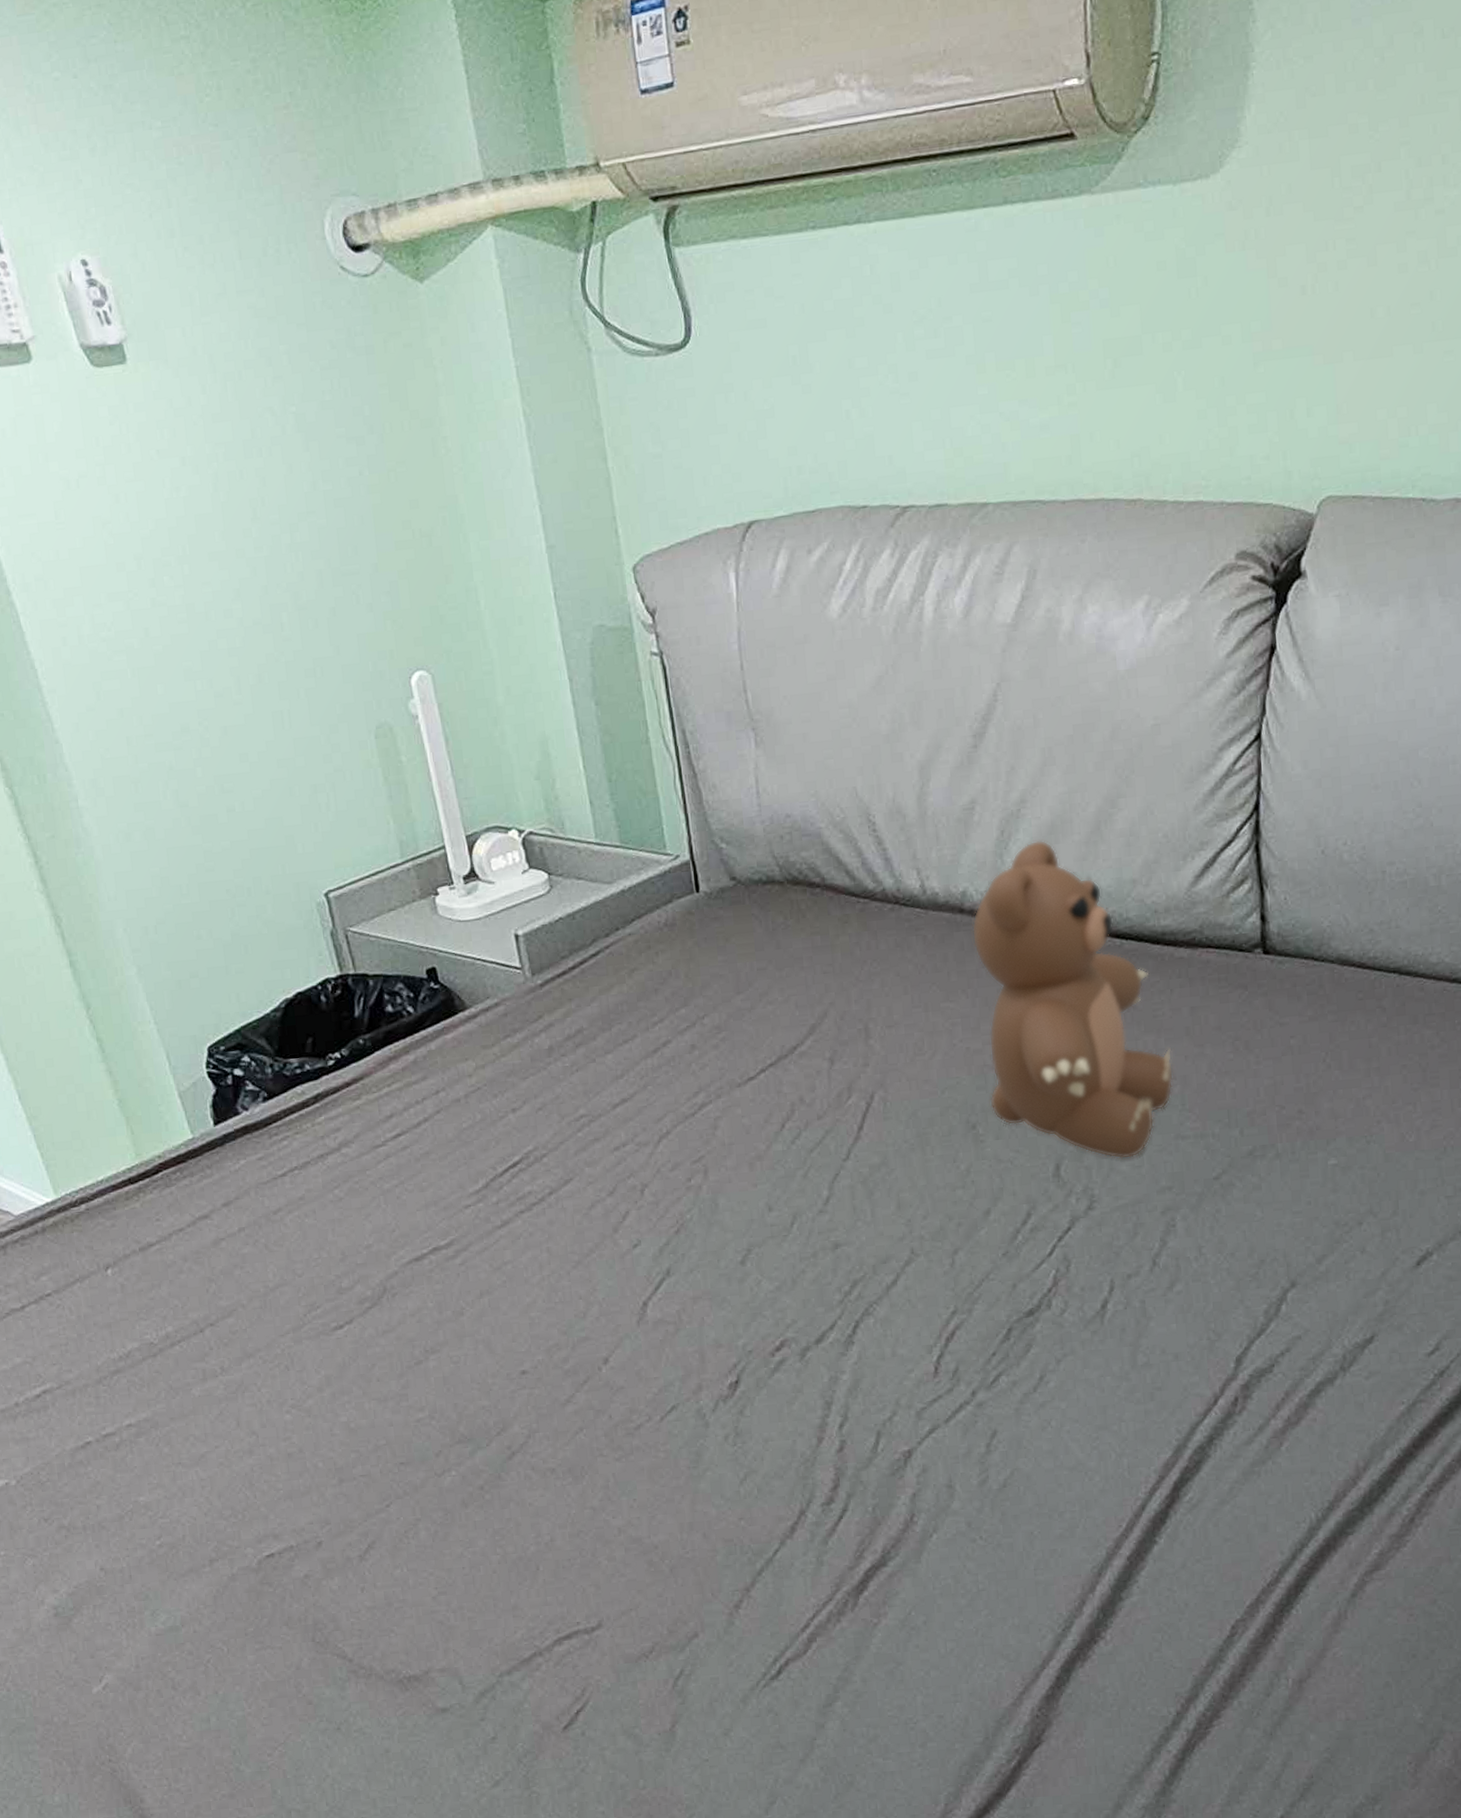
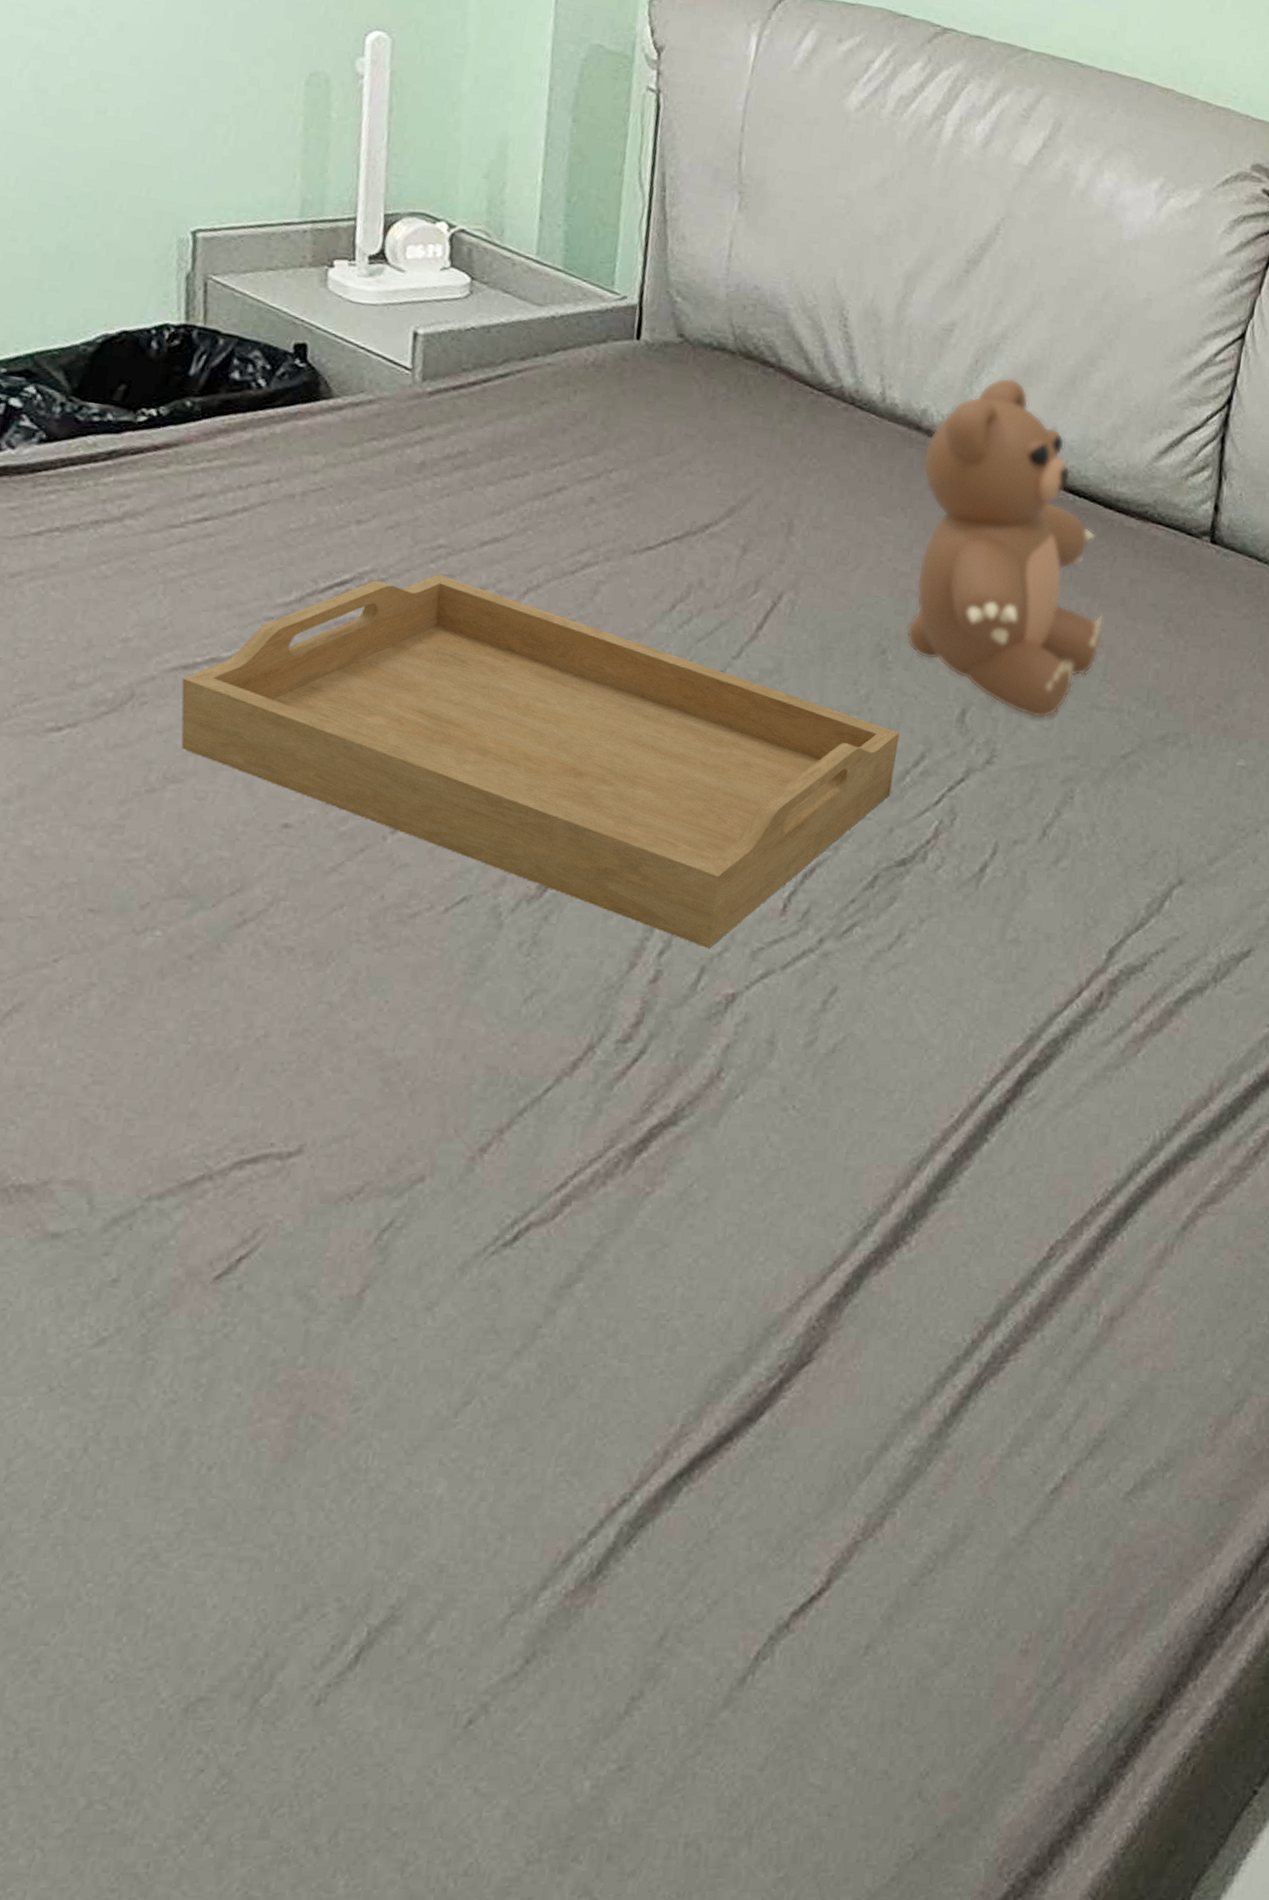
serving tray: none [417,1140,1007,1416] -> present [181,574,900,948]

